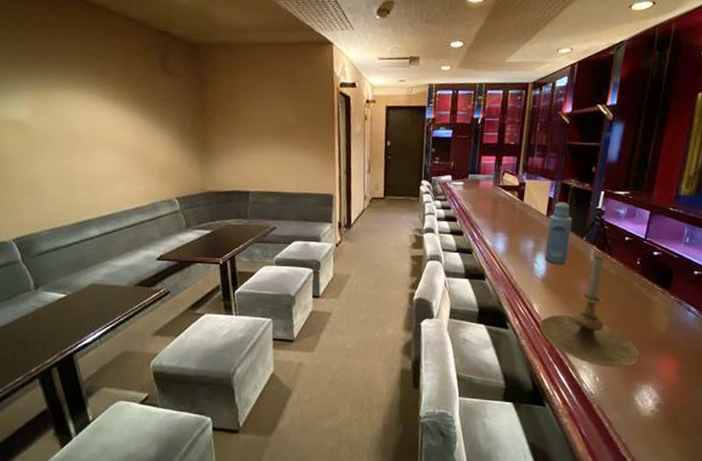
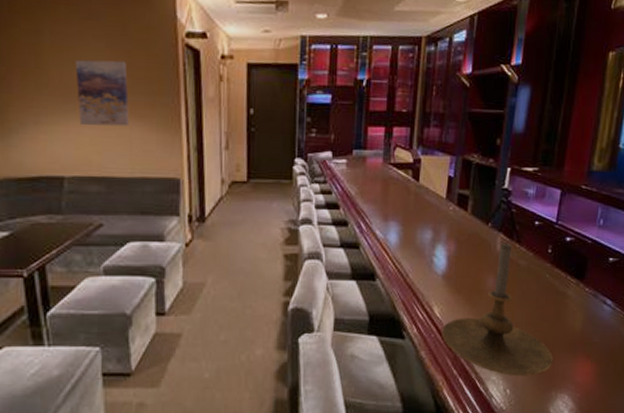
wall art: none [259,104,297,155] -> present [75,59,130,127]
bottle: present [544,202,572,264] -> none [445,181,476,256]

